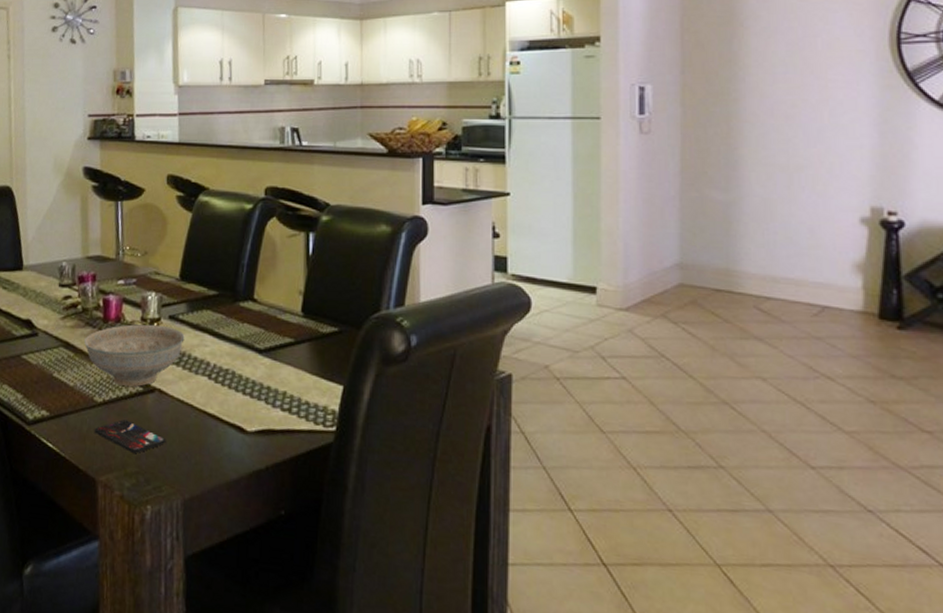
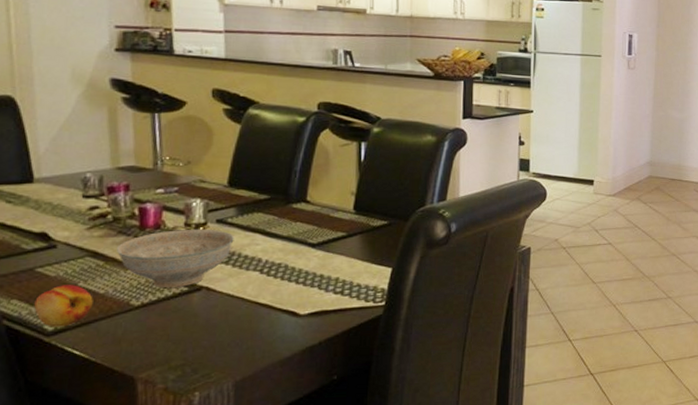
fruit: none [19,374,65,417] -> present [34,285,93,327]
smartphone: present [94,419,166,453] -> none [131,319,215,348]

